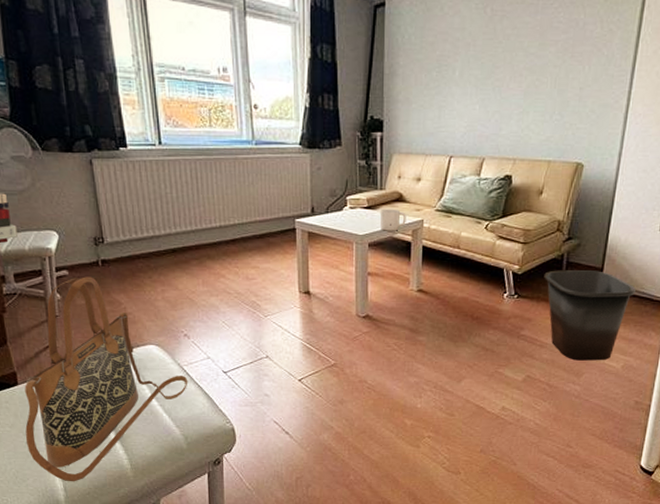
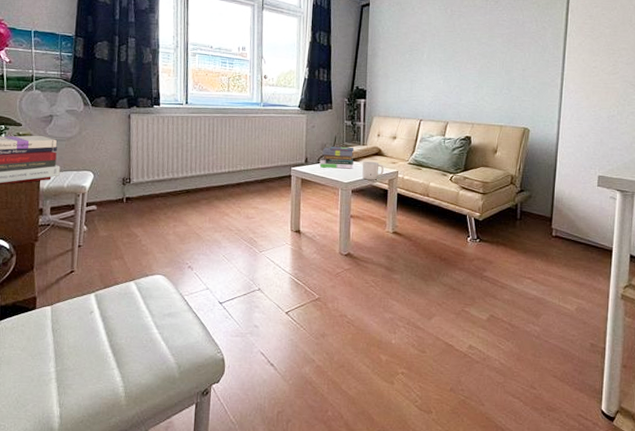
handbag: present [24,276,188,482] -> none [33,211,187,409]
books: none [329,192,370,219] -> present [319,146,355,169]
waste bin: present [544,269,637,361] -> none [501,218,583,303]

